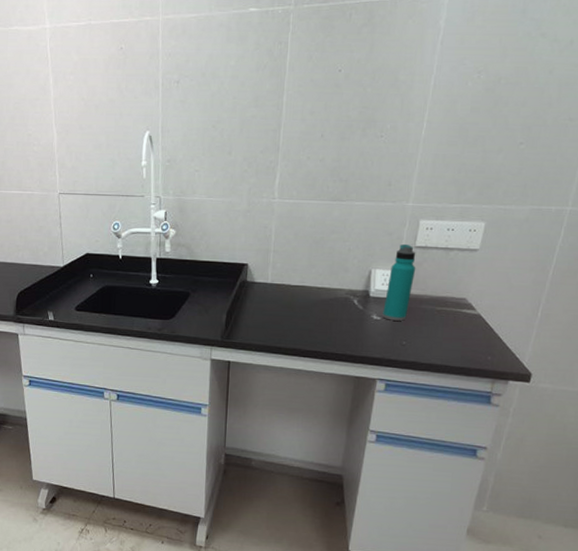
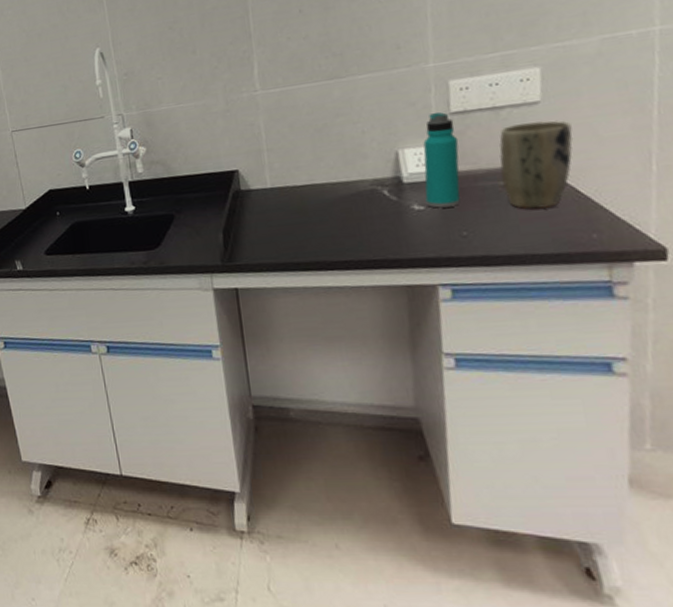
plant pot: none [438,264,495,332] -> present [499,120,574,209]

